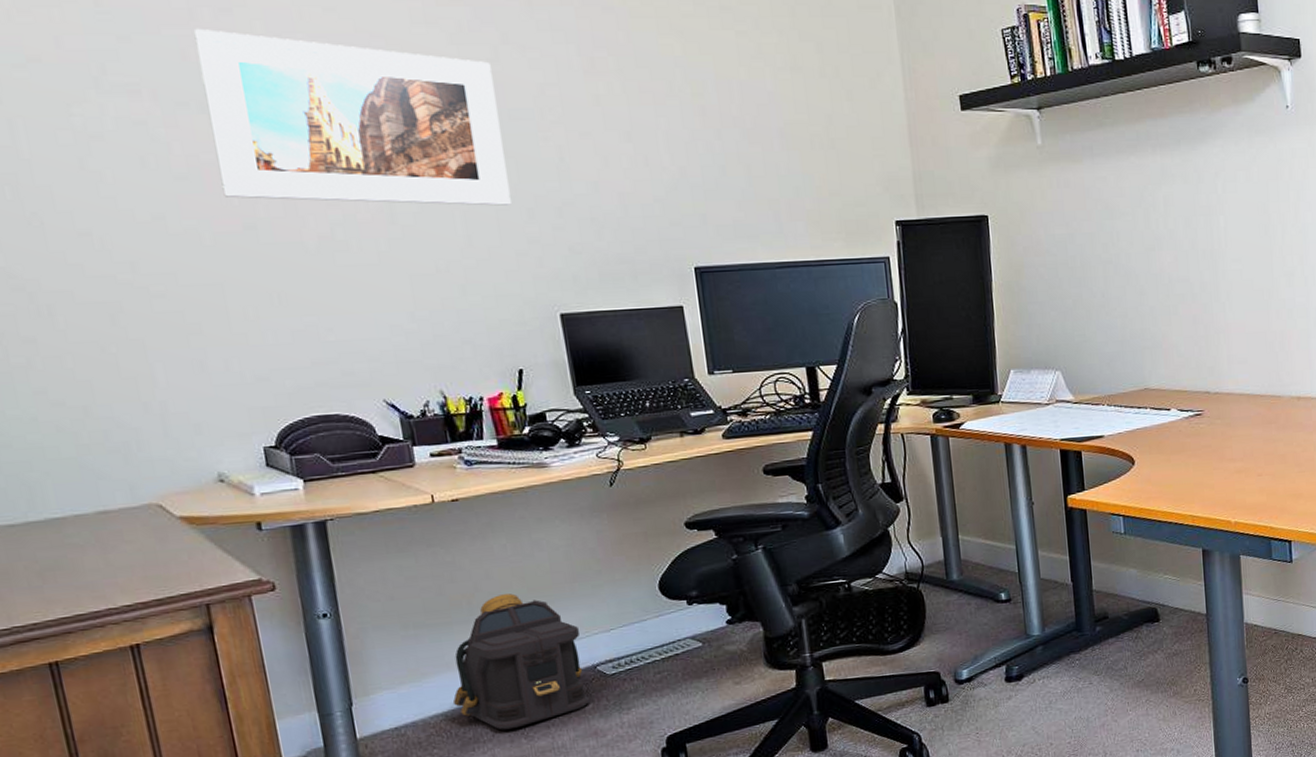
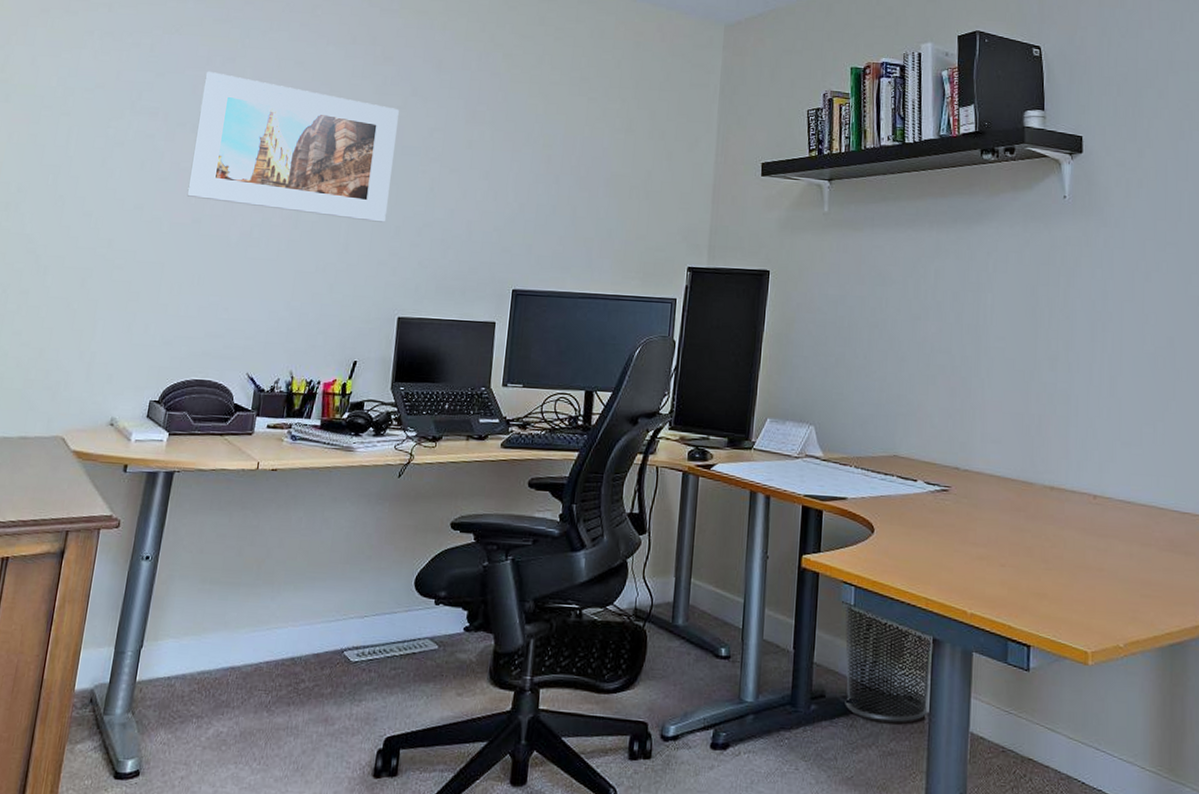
backpack: present [453,593,589,730] -> none [220,564,339,700]
waste bin: none [1115,532,1205,629] -> present [845,603,934,723]

